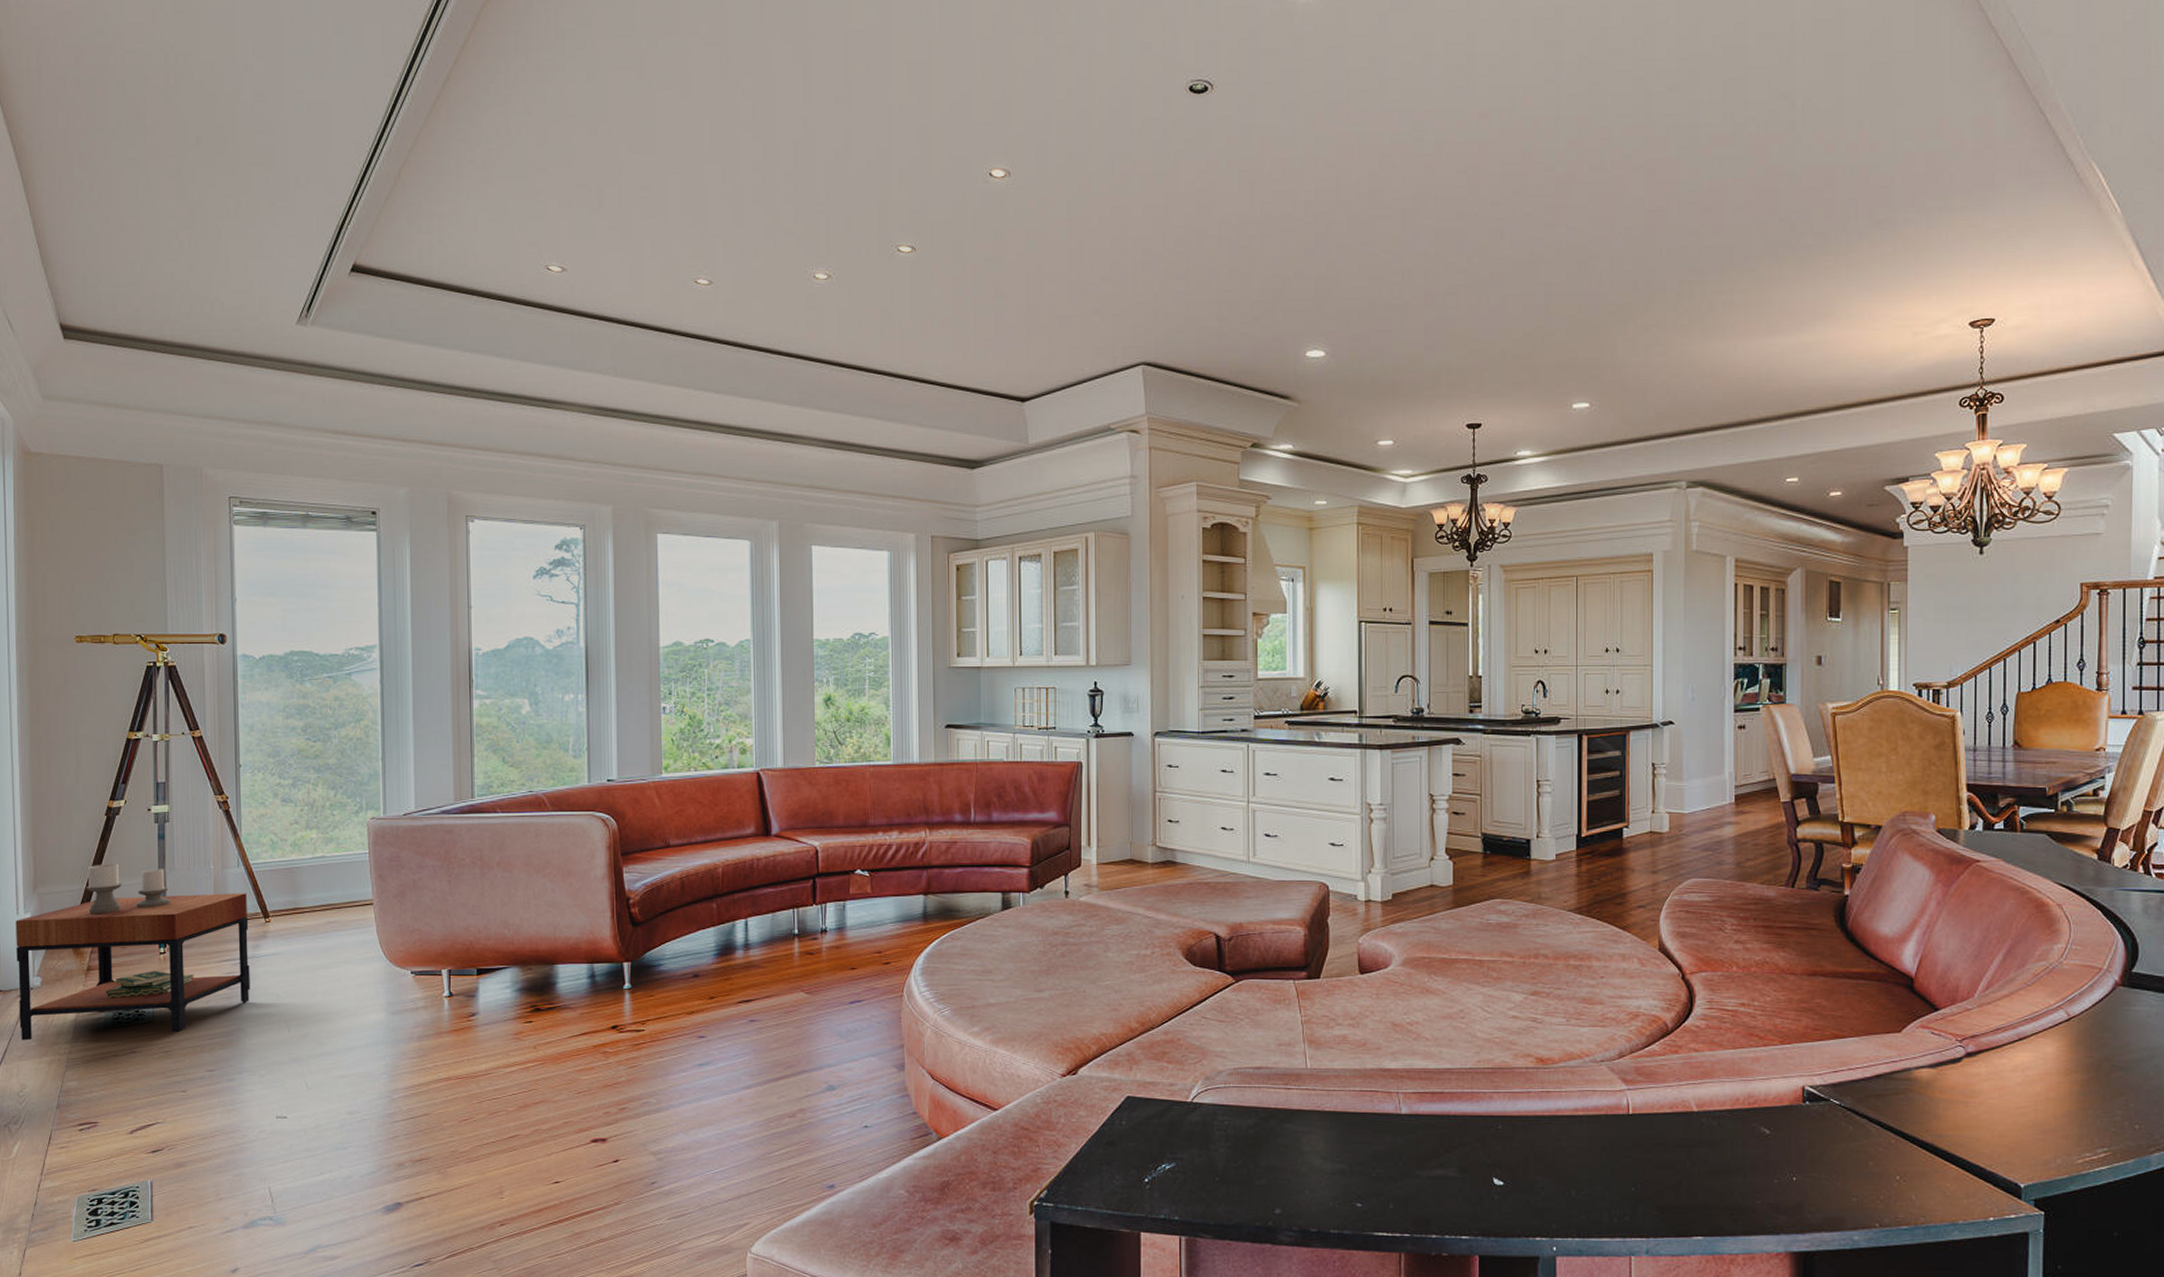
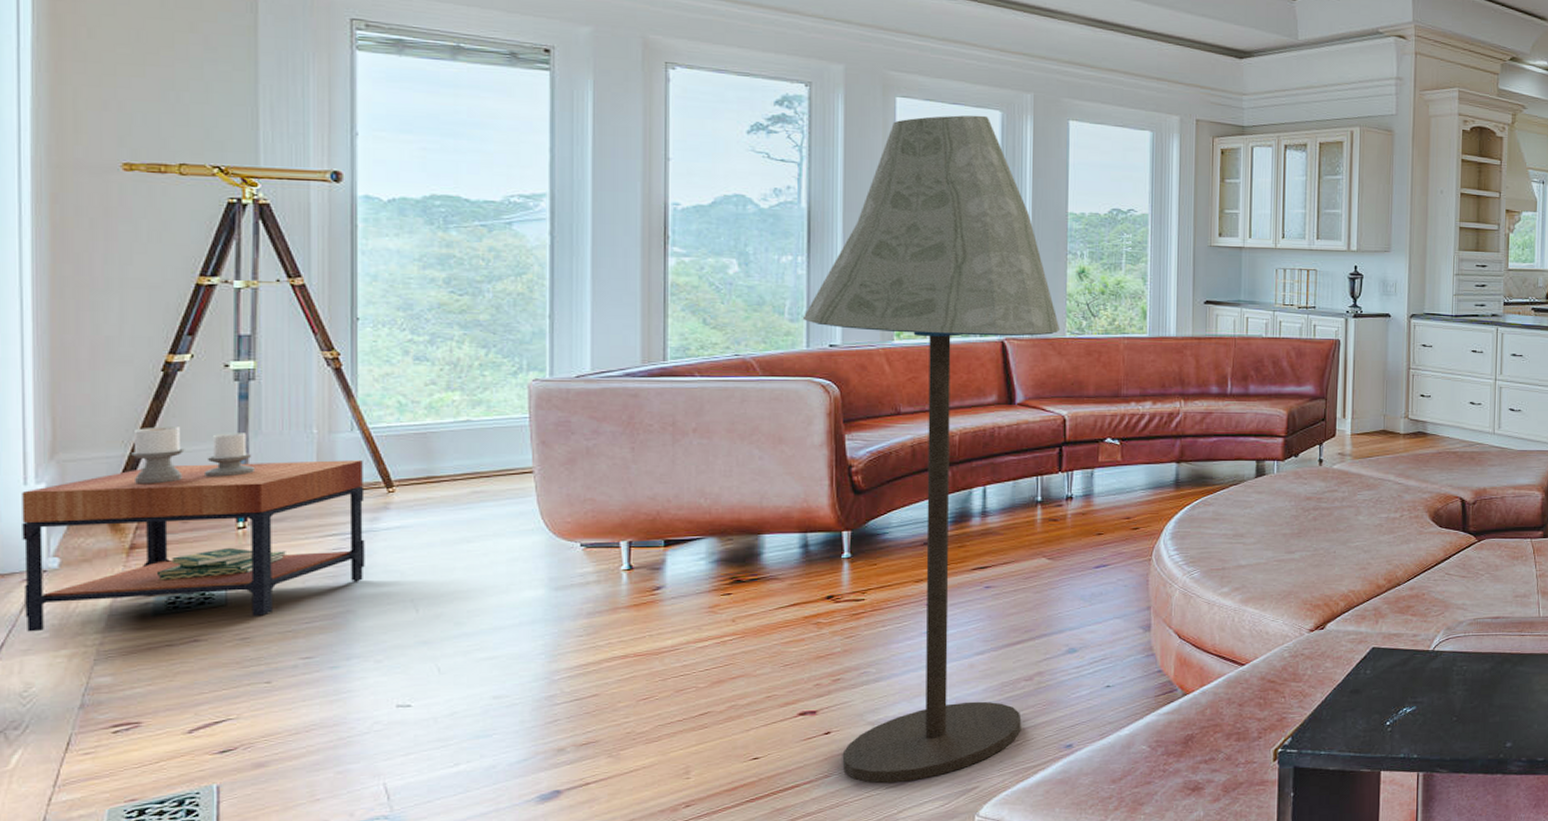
floor lamp: none [584,546,810,1214] -> present [802,115,1061,784]

